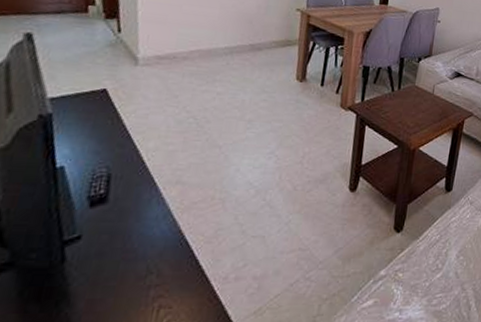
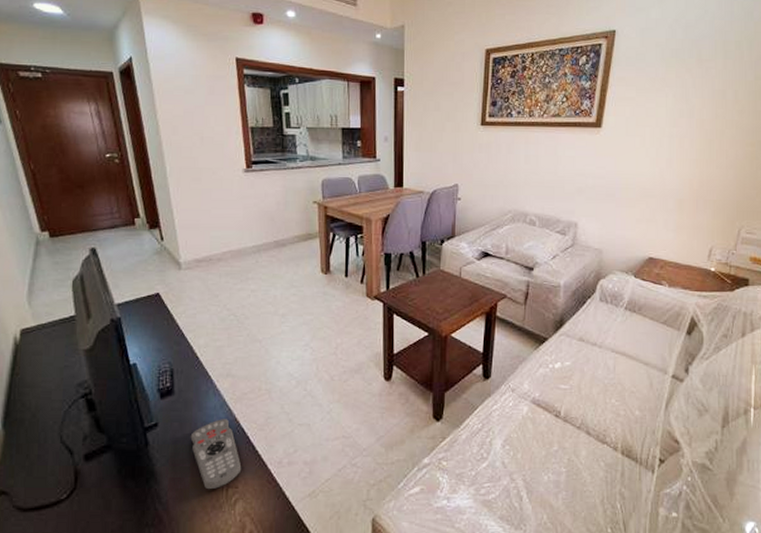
remote control: none [120,231,180,312] -> present [190,419,242,490]

